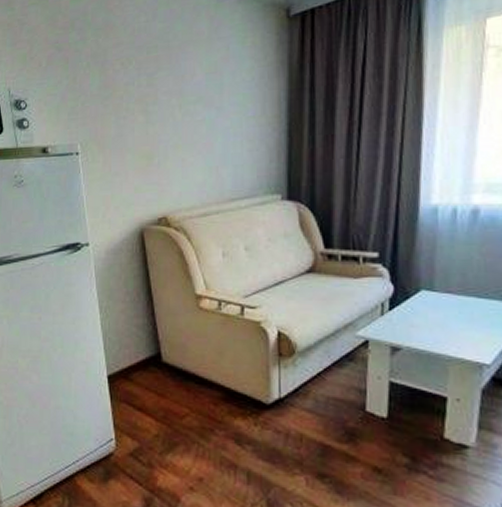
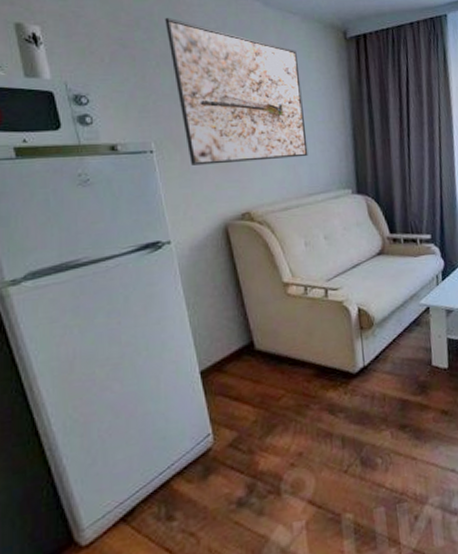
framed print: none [98,15,234,167] -> present [165,17,308,165]

